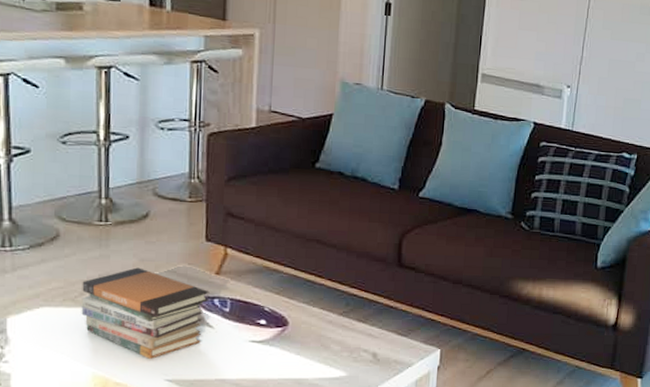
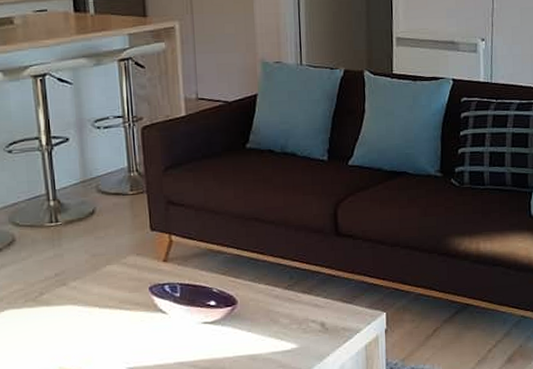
book stack: present [81,267,210,359] -> none [41,263,160,349]

